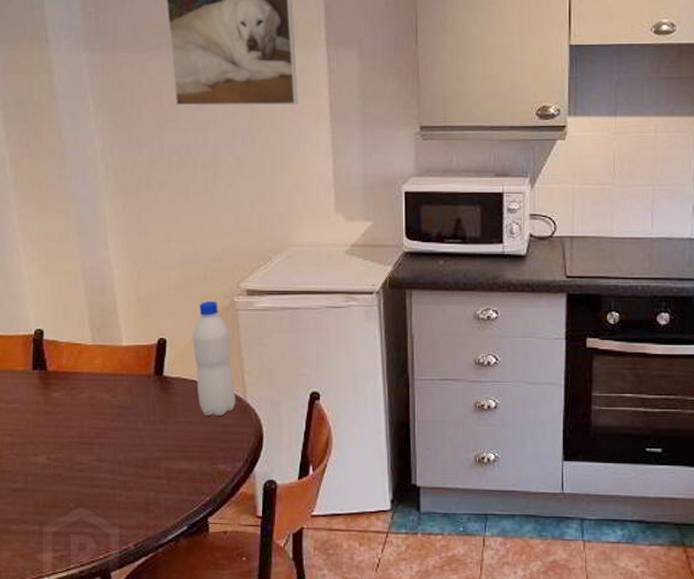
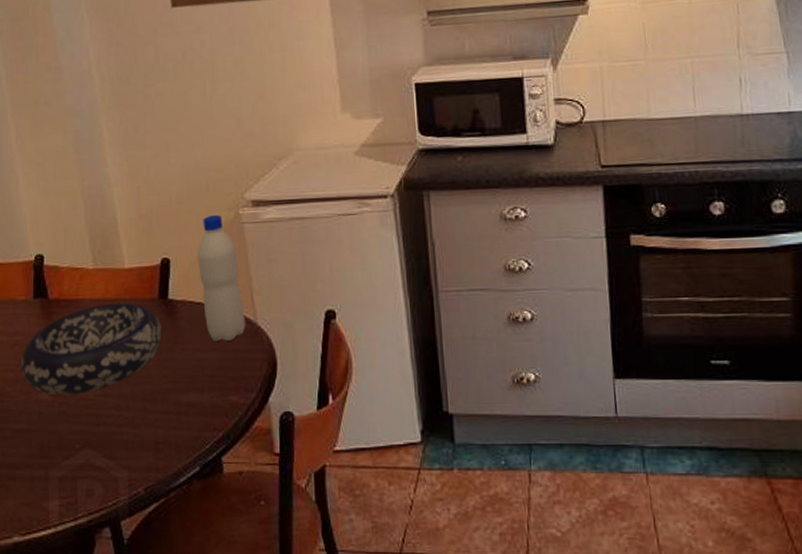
decorative bowl: none [18,377,157,459] -> present [20,302,162,396]

